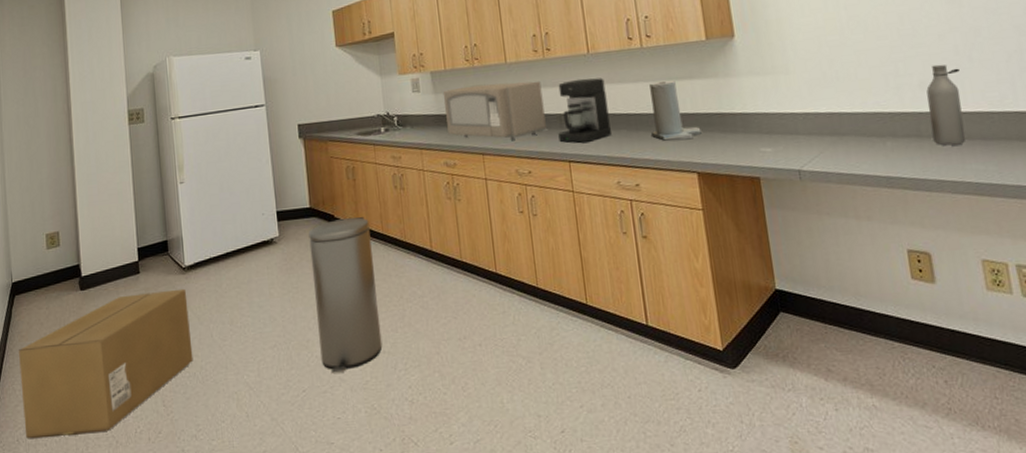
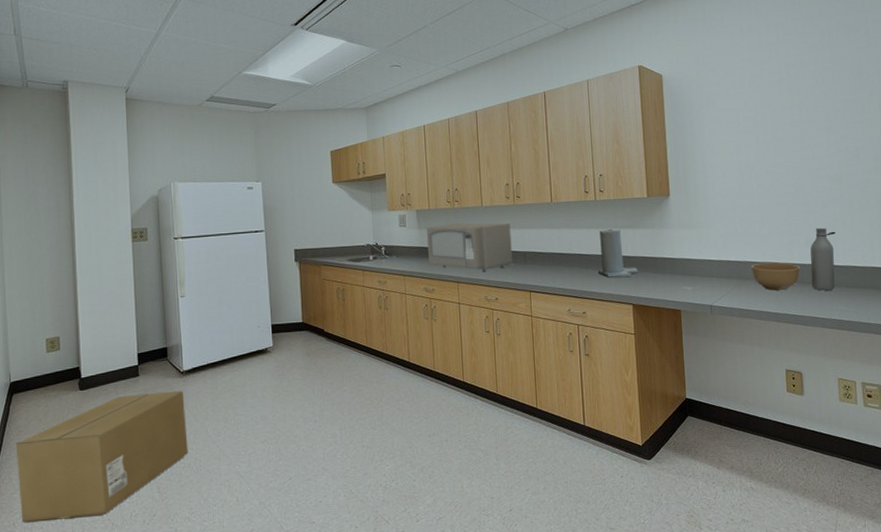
pedal bin: present [308,217,382,375] -> none [300,332,362,465]
coffee maker: present [558,77,611,144] -> none [522,223,566,277]
bowl: none [848,111,916,148] -> present [751,262,801,291]

